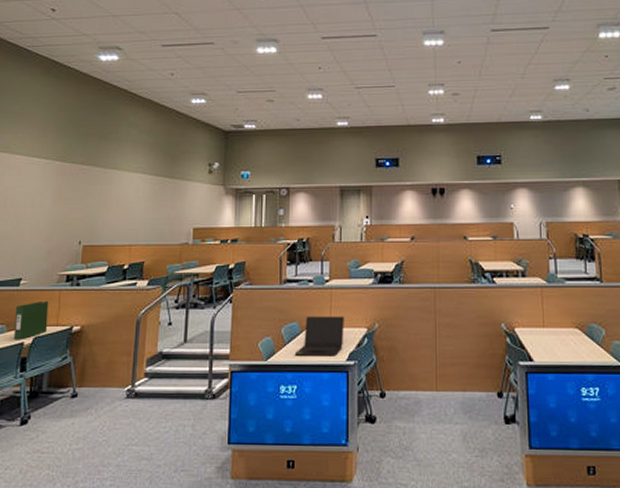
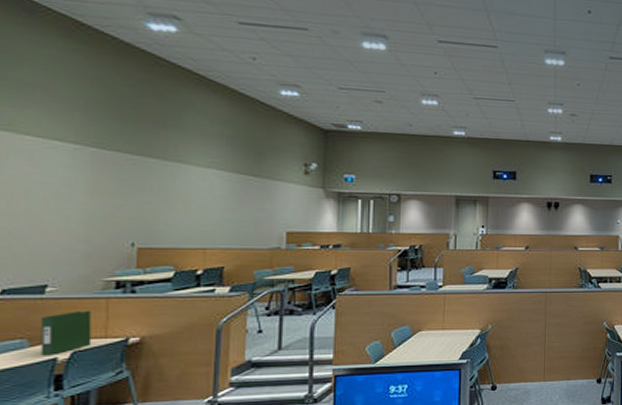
laptop: present [294,316,344,356] -> none [405,319,458,358]

